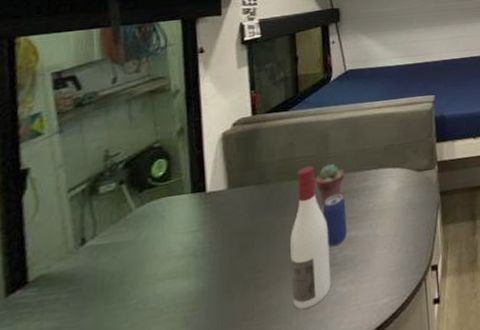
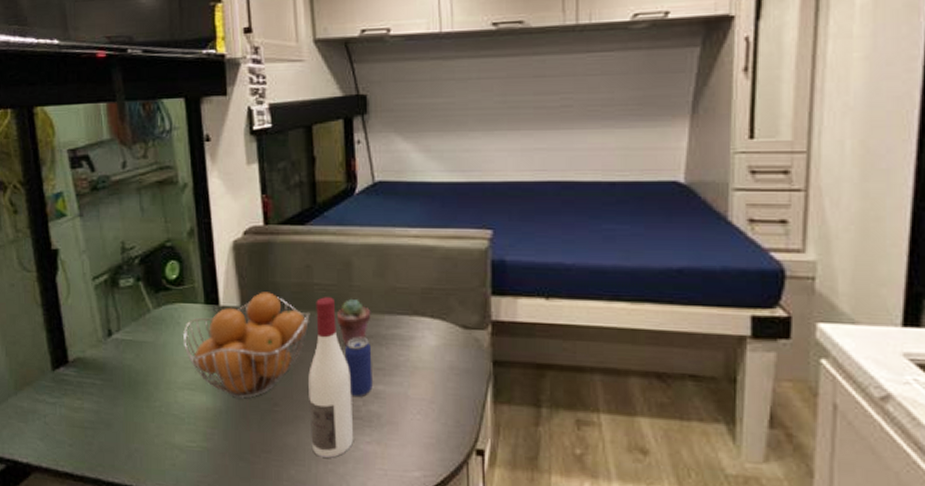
fruit basket: none [167,171,292,275] -> present [183,292,310,399]

